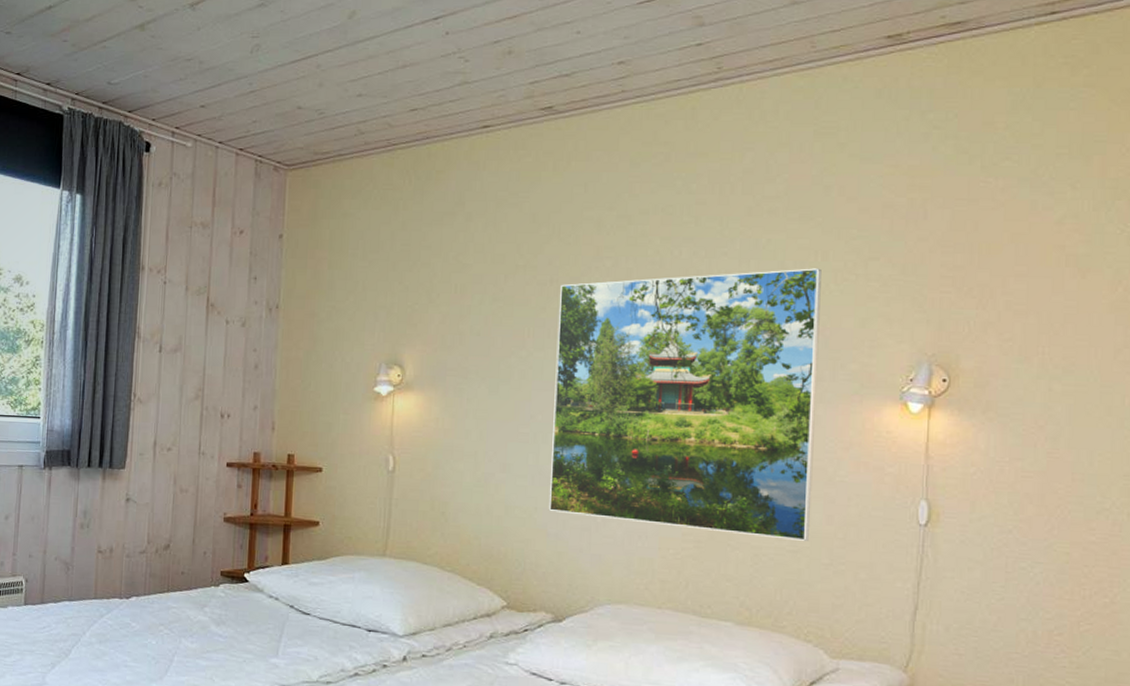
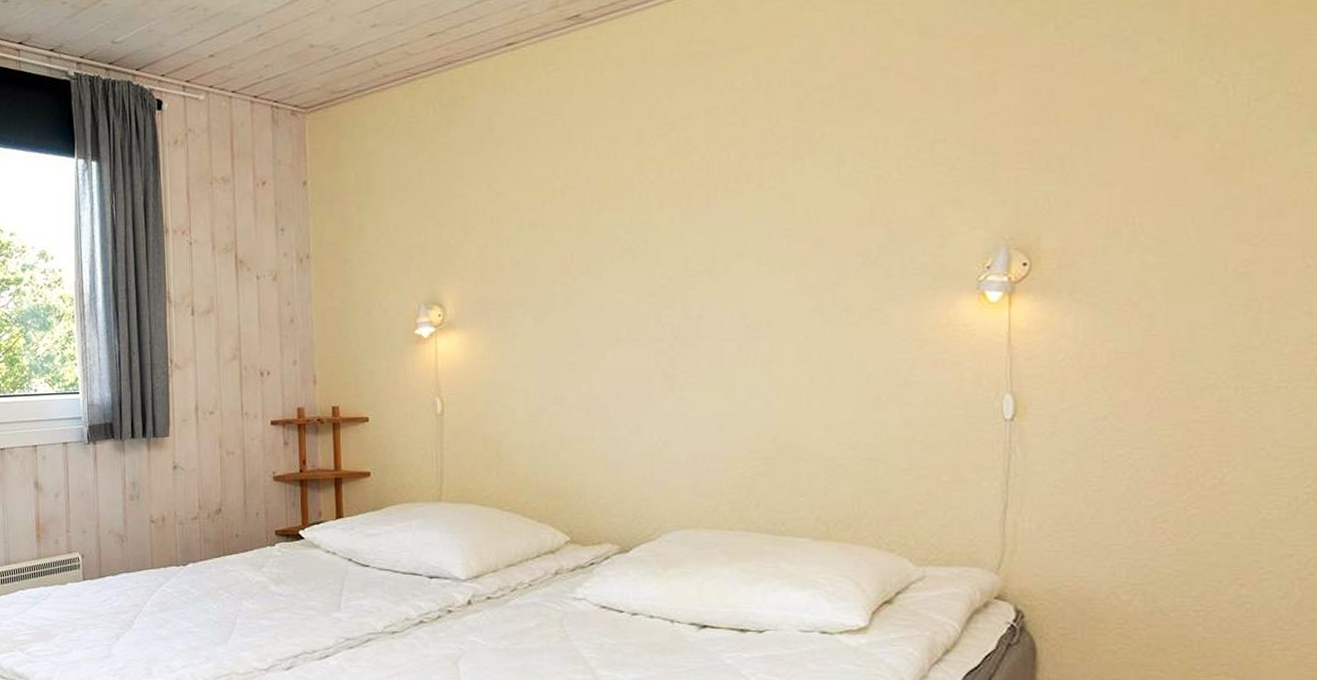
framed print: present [548,268,821,541] -> none [601,158,886,448]

